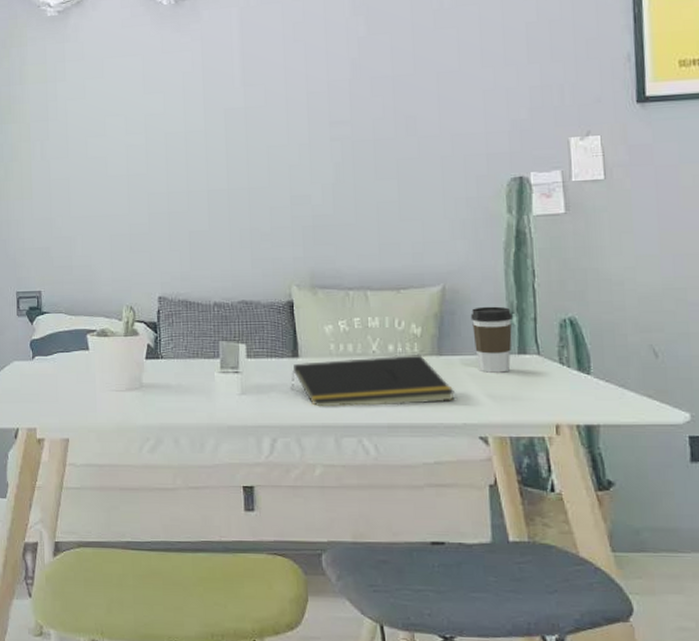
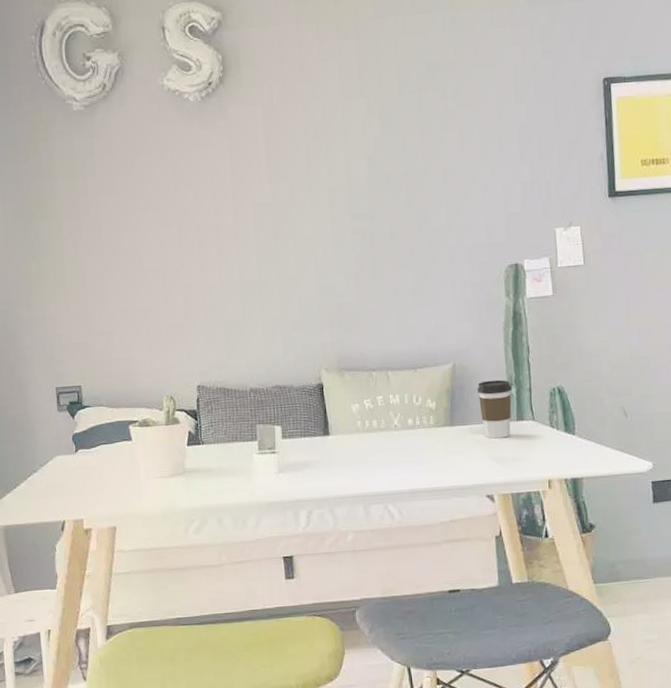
notepad: present [291,355,456,407] -> none [323,426,466,478]

